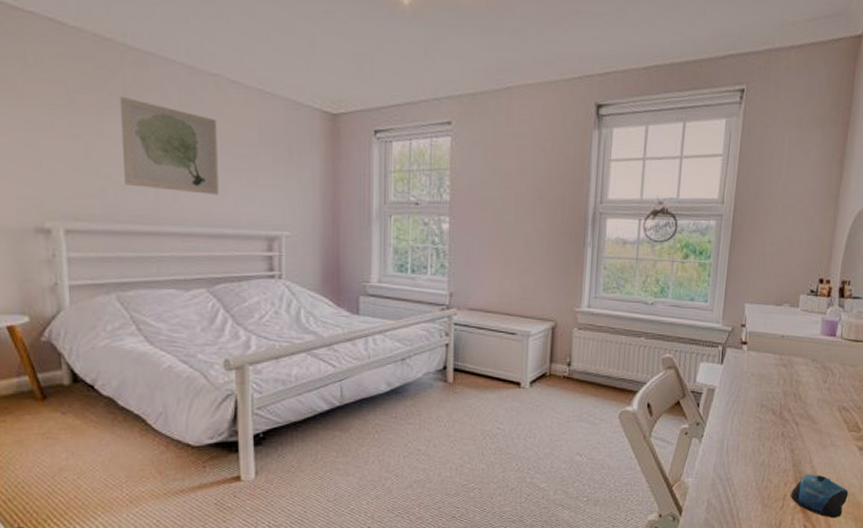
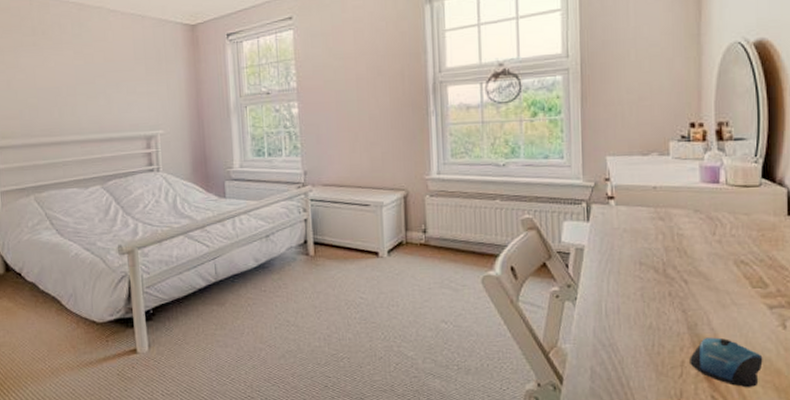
wall art: present [119,96,219,195] -> none [30,35,106,107]

